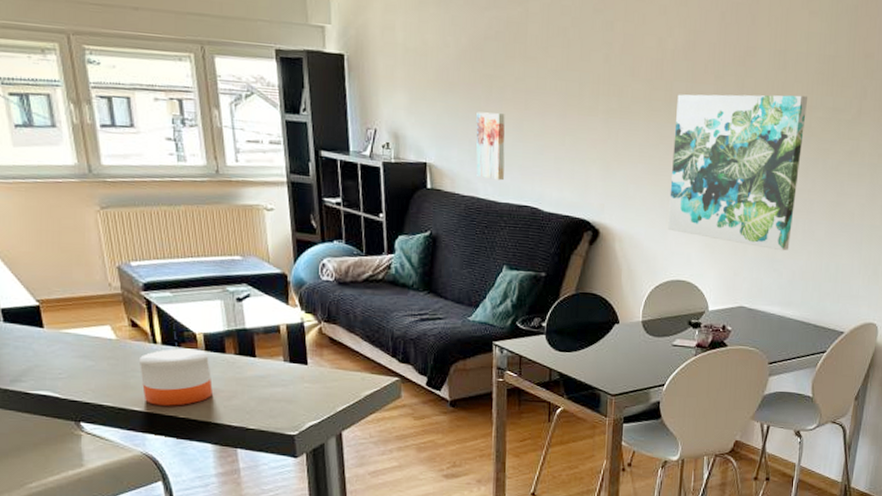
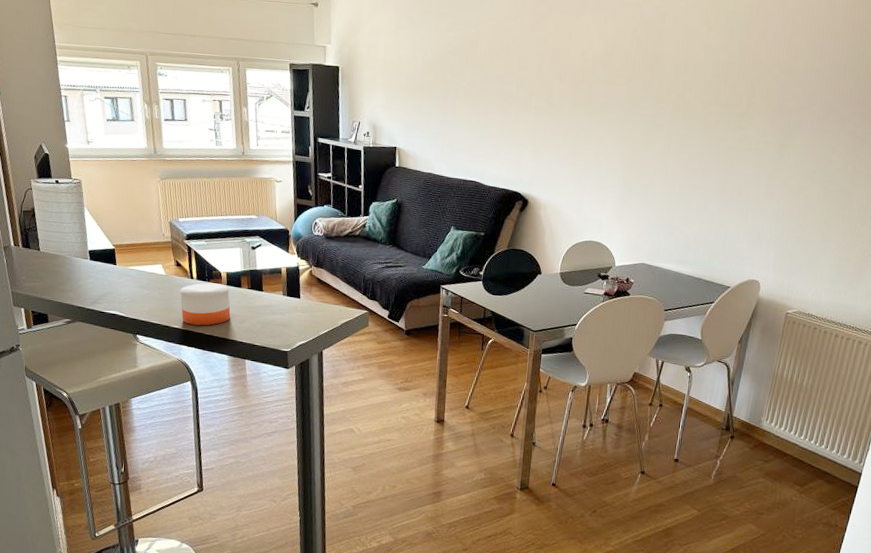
wall art: present [476,112,505,181] -> none [434,108,458,161]
wall art: present [668,94,808,251] -> none [584,93,705,219]

